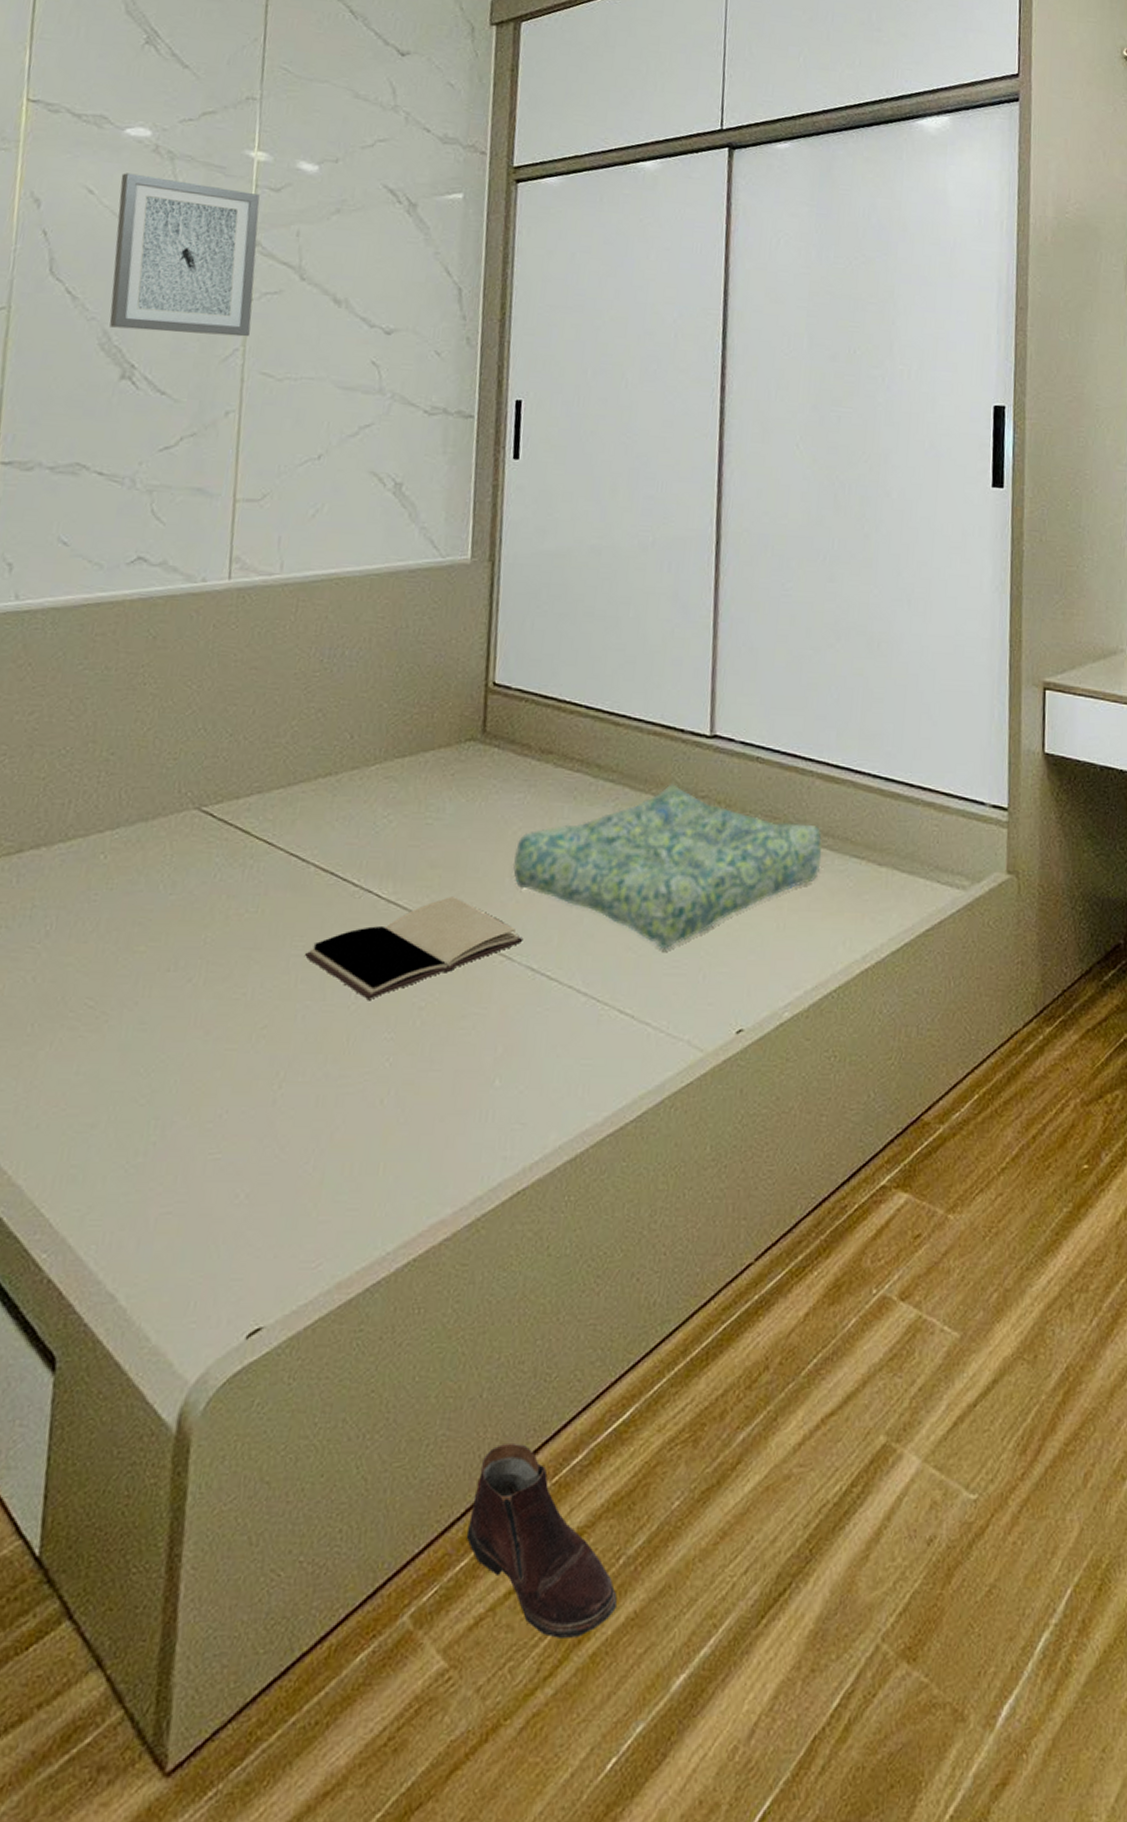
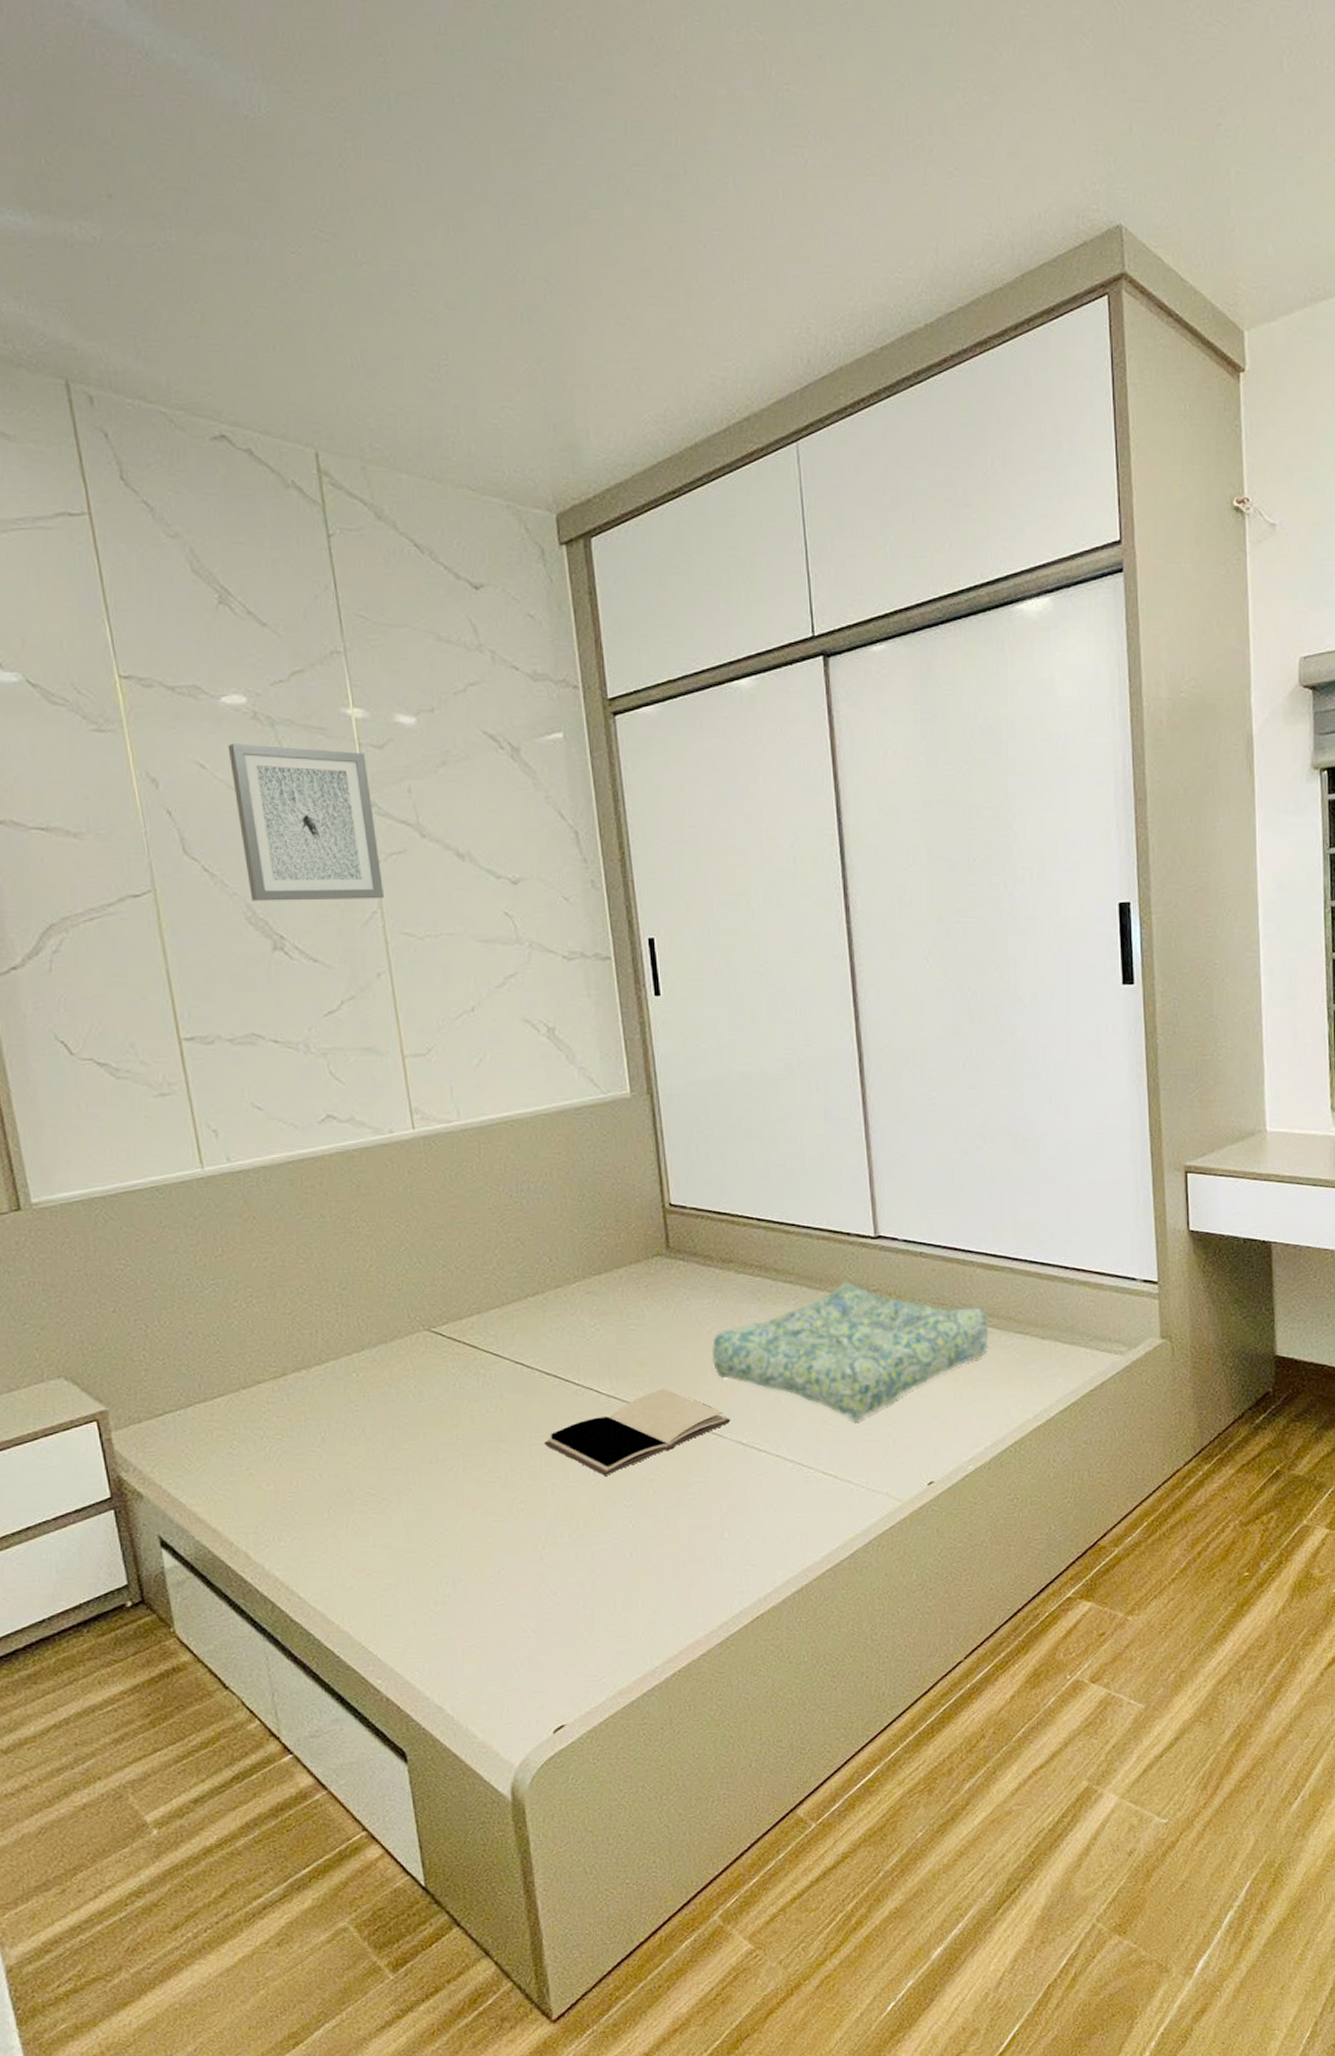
shoe: present [466,1442,617,1638] -> none [754,1797,881,1927]

